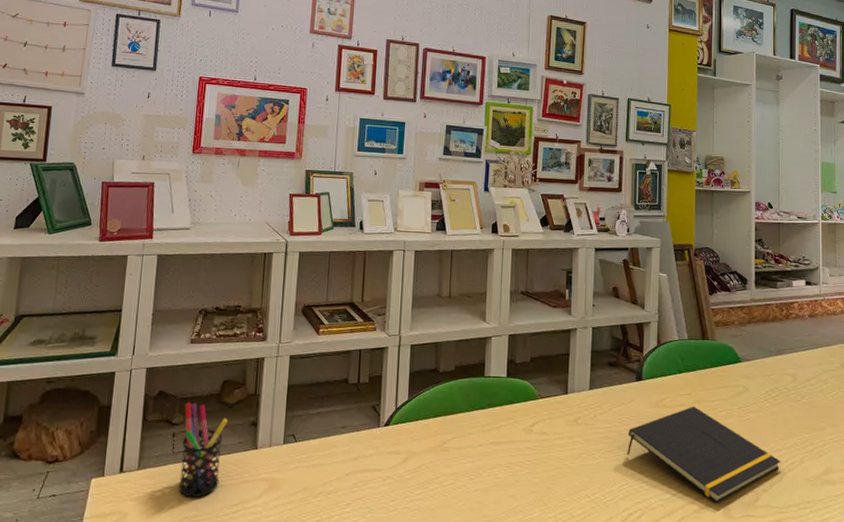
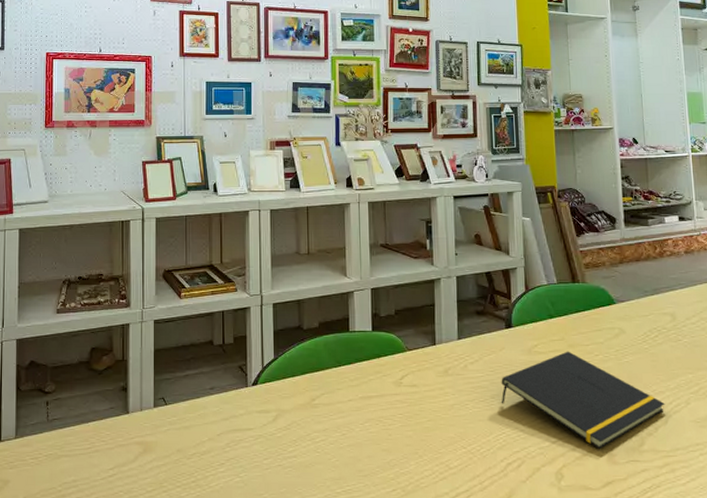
pen holder: present [179,402,228,498] -> none [55,371,98,464]

